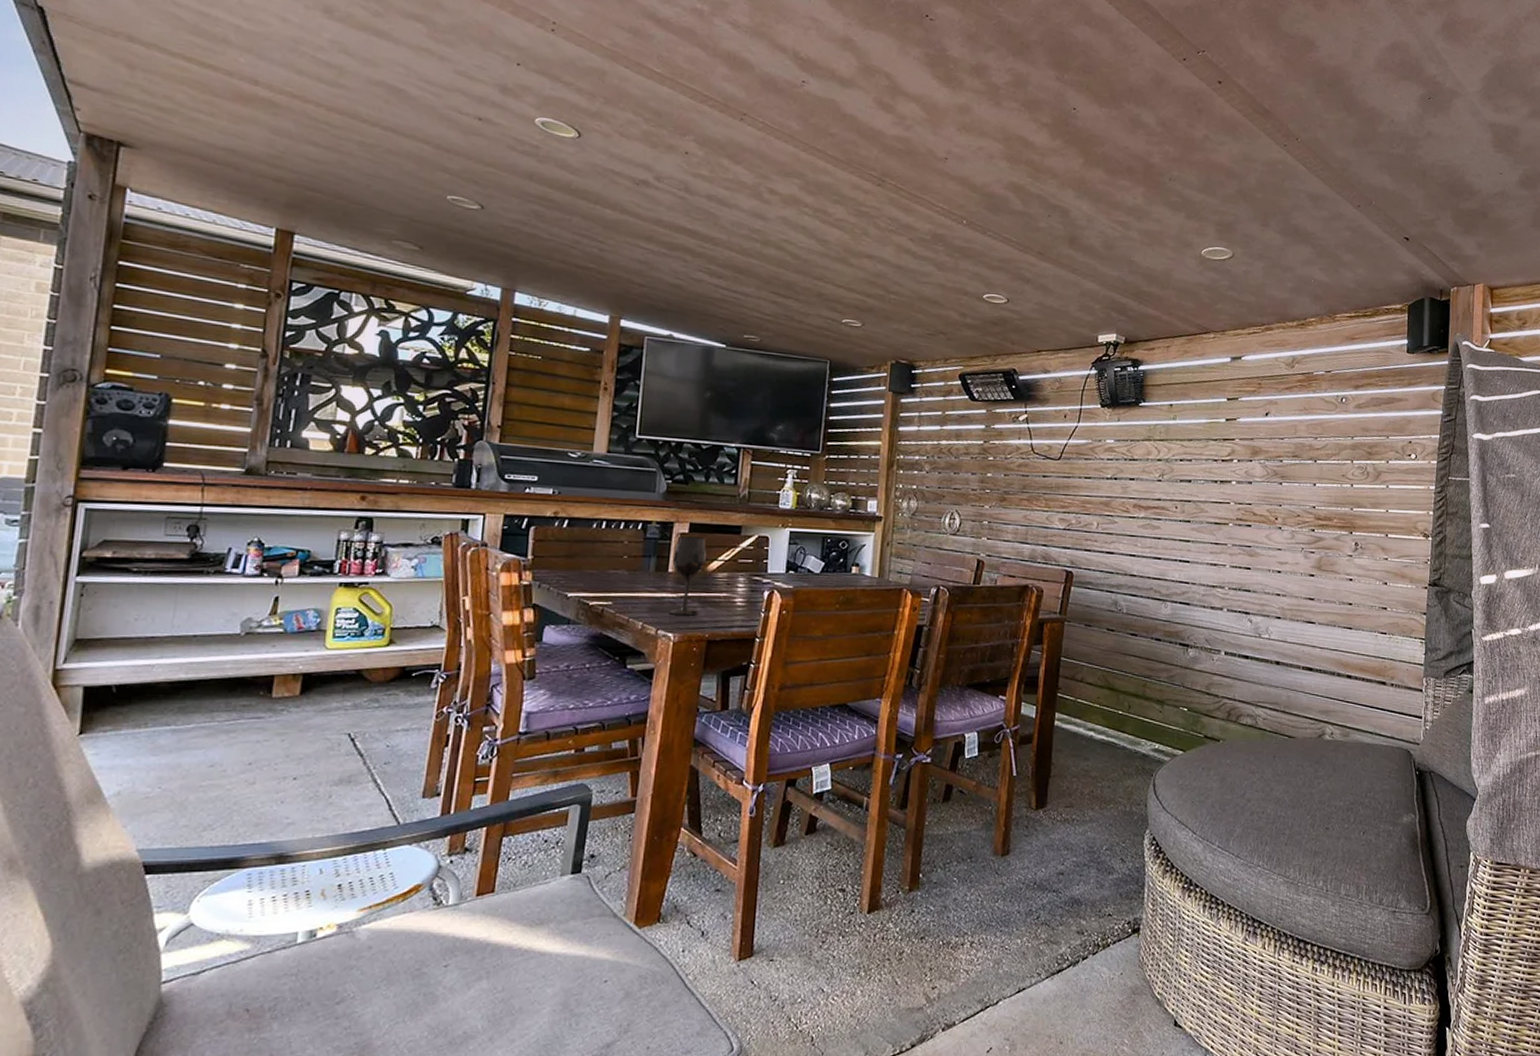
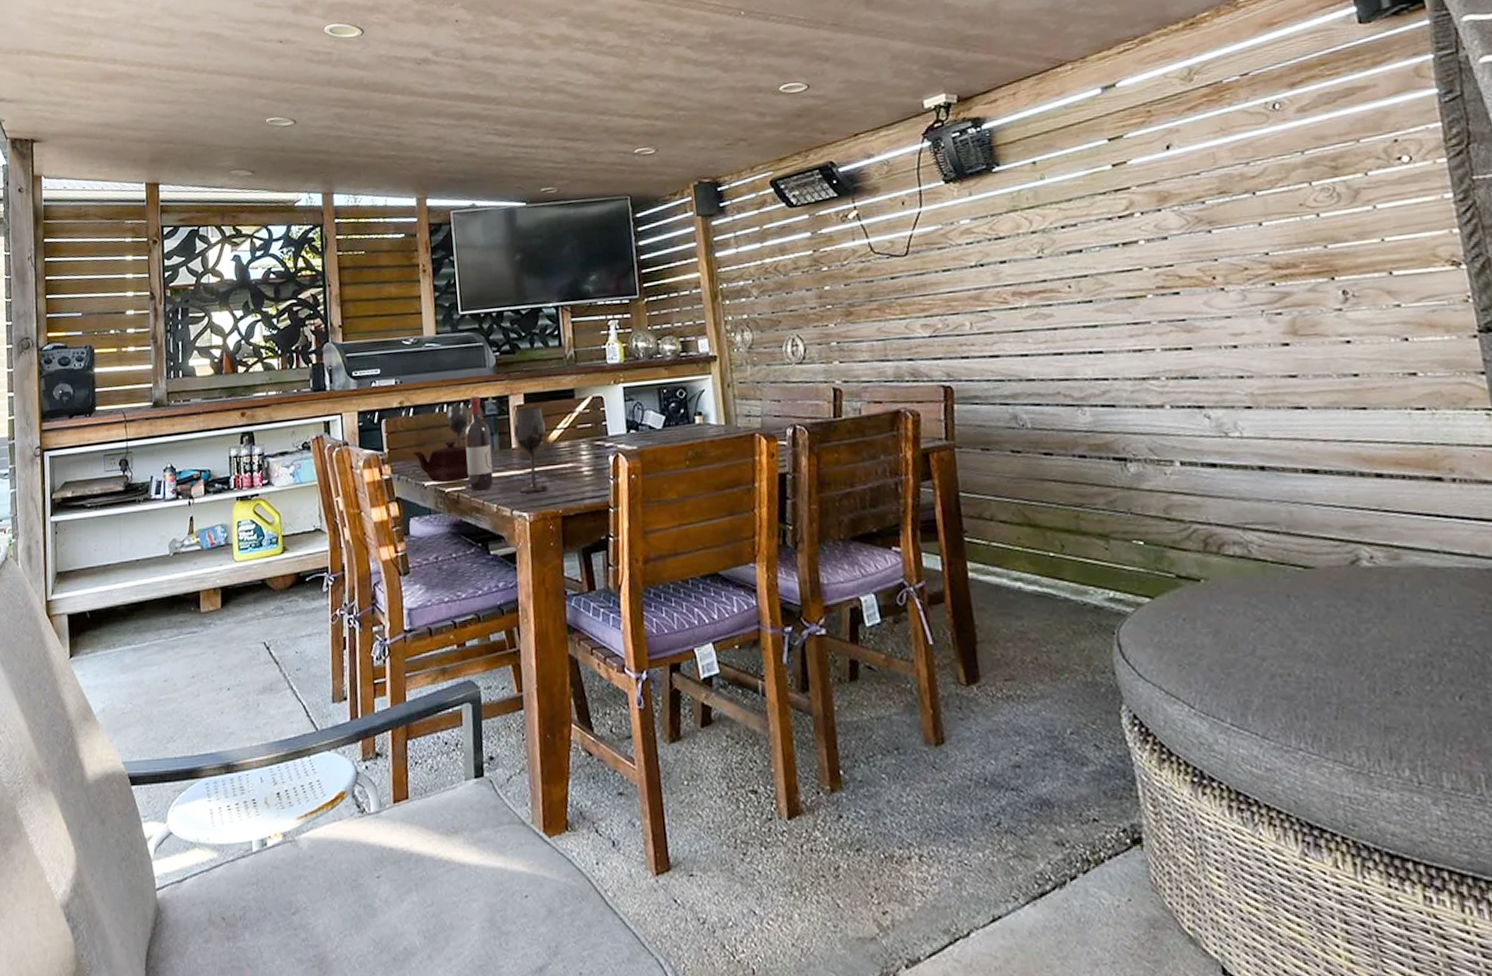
teapot: none [560,556,621,597] -> present [412,440,470,484]
wine glass: none [602,522,629,564] -> present [445,403,470,447]
wine bottle: none [616,518,649,608] -> present [464,396,494,491]

